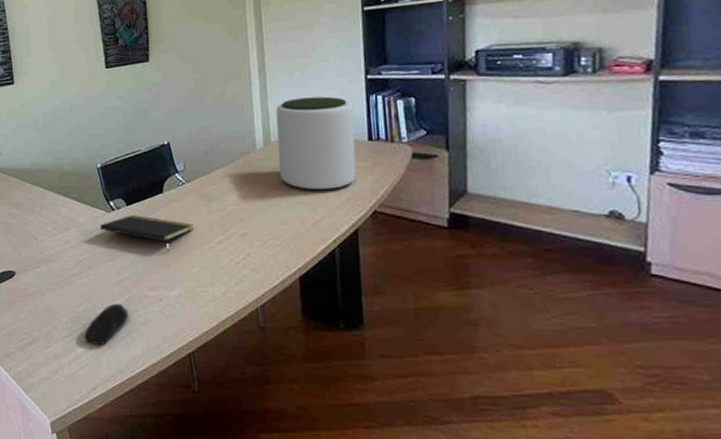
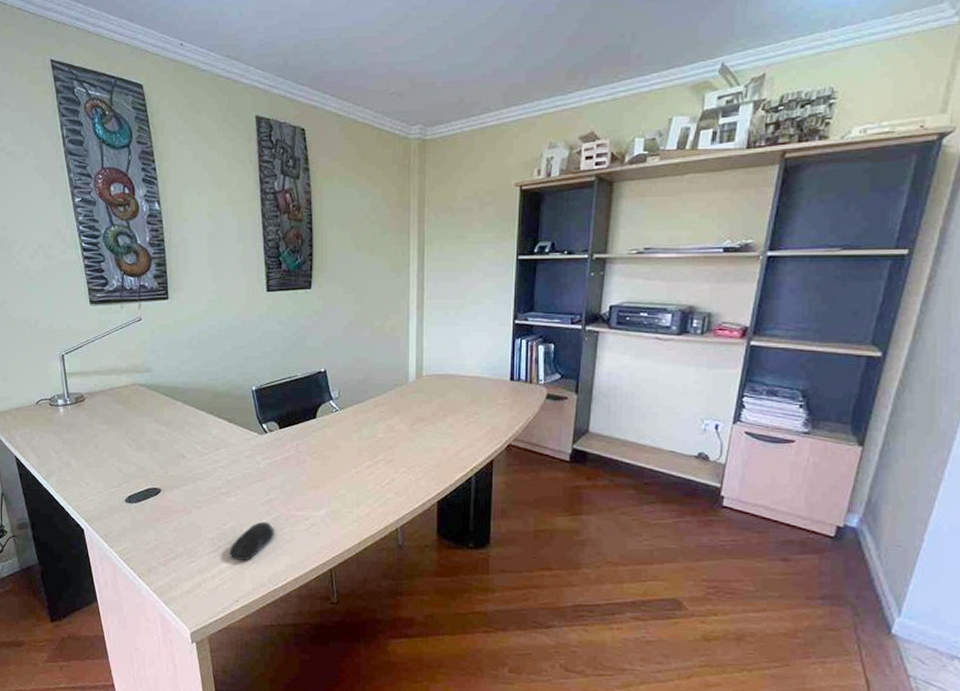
notepad: present [100,215,193,253] -> none [252,438,343,475]
plant pot: present [276,96,356,191] -> none [429,336,500,424]

